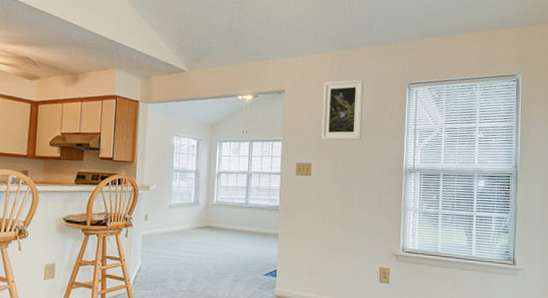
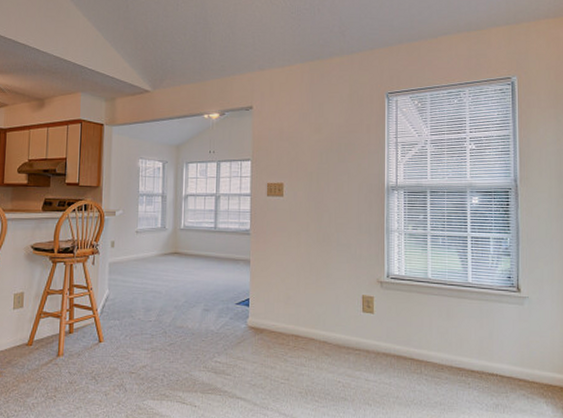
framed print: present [321,79,364,141] -> none [293,91,337,158]

